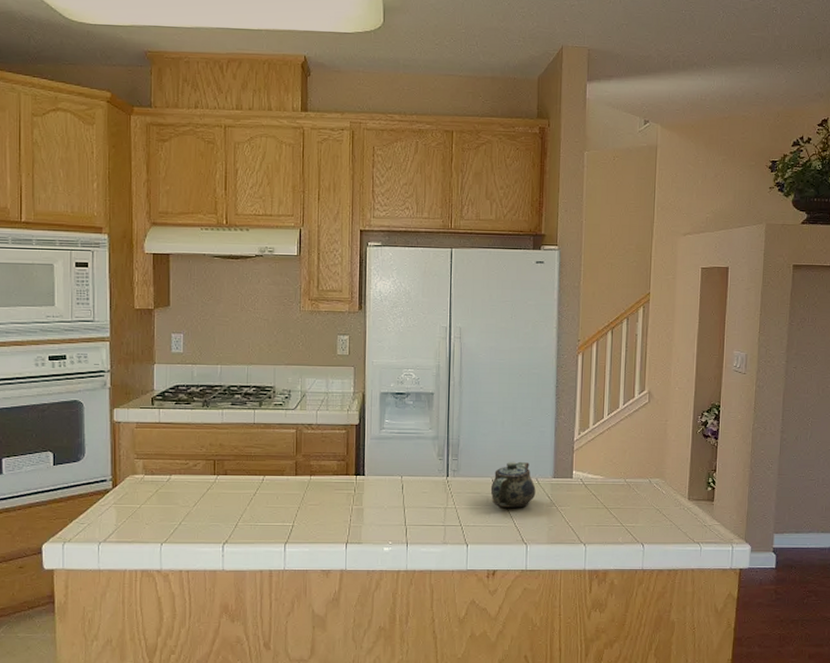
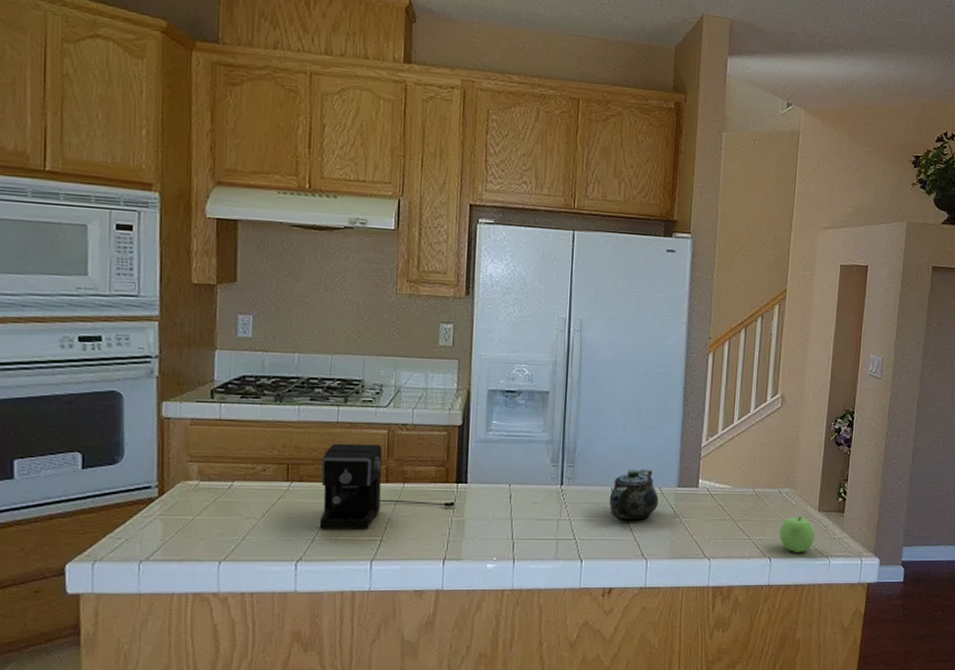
coffee maker: none [241,441,354,516] -> present [319,443,455,529]
apple: none [651,505,687,540] -> present [780,516,816,554]

